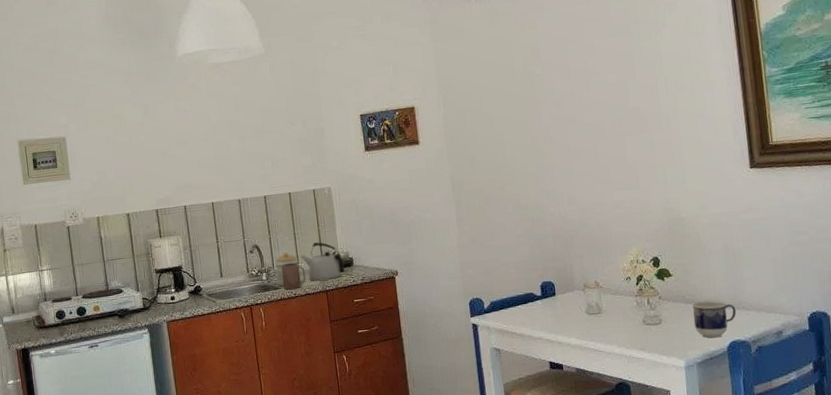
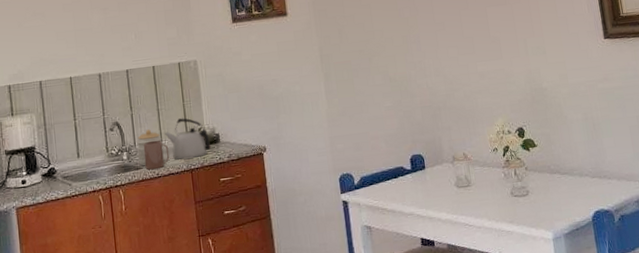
cup: present [691,300,737,338] -> none [556,169,599,209]

